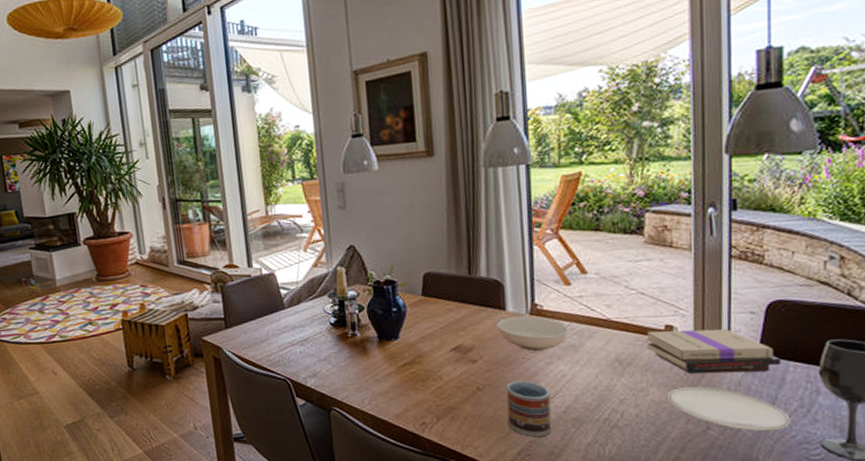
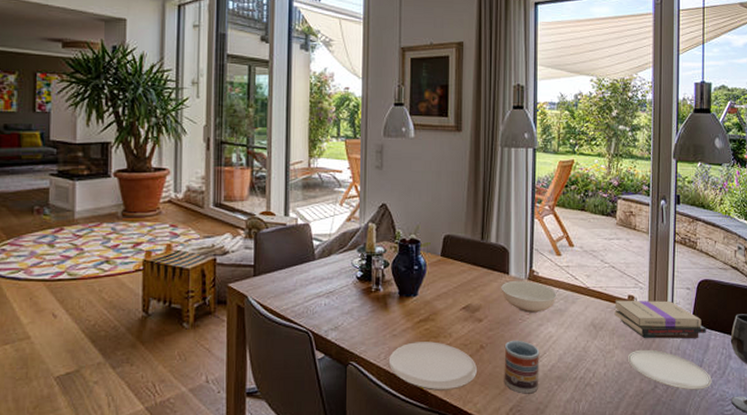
plate: none [373,385,476,435] -> present [388,341,478,391]

